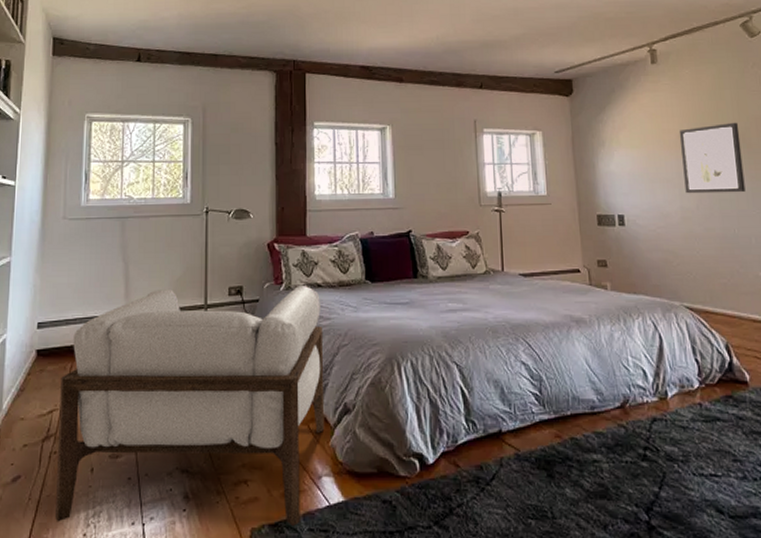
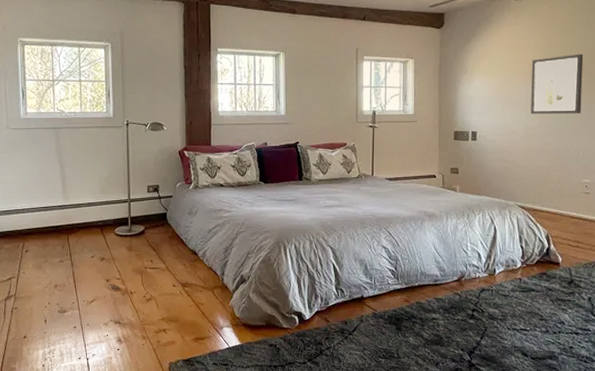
armchair: present [55,284,325,526] -> none [16,184,226,361]

